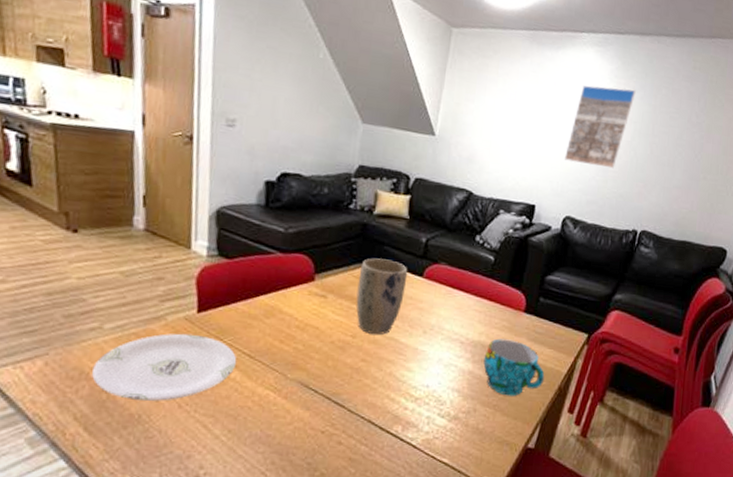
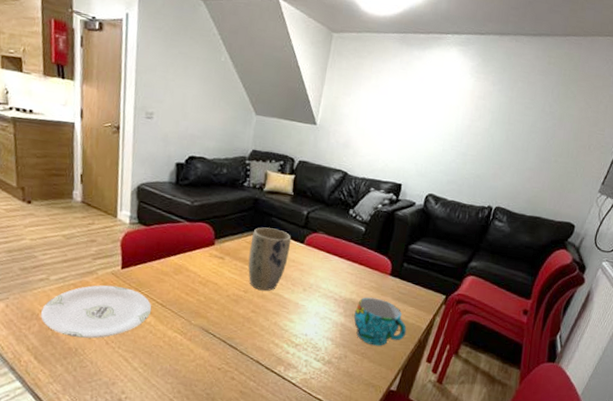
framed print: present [565,85,636,169] -> none [429,80,494,153]

